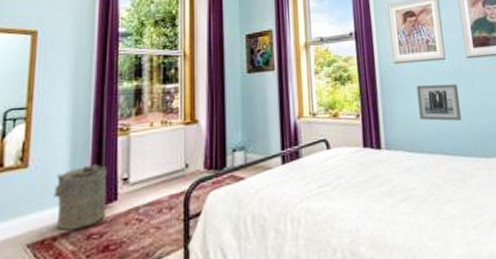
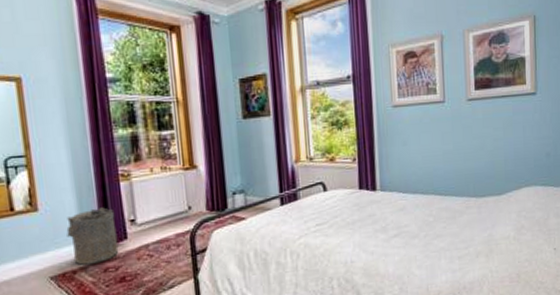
wall art: present [416,83,461,122] -> none [413,127,456,164]

